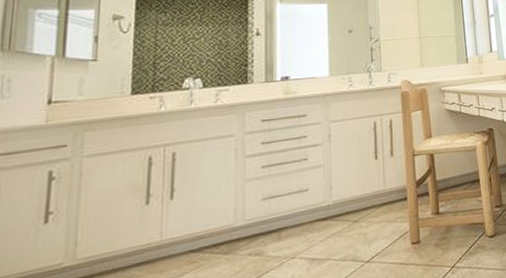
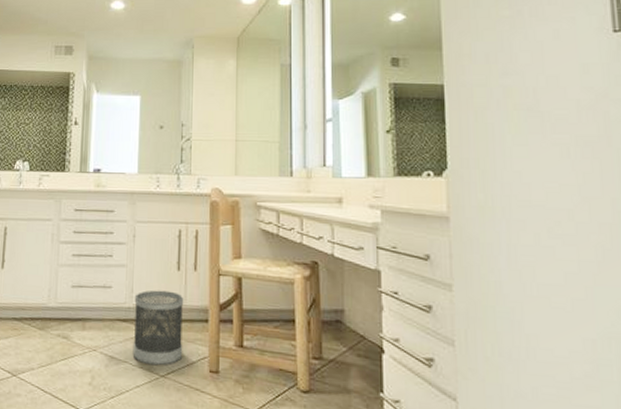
wastebasket: none [333,179,386,256] -> present [132,290,184,366]

